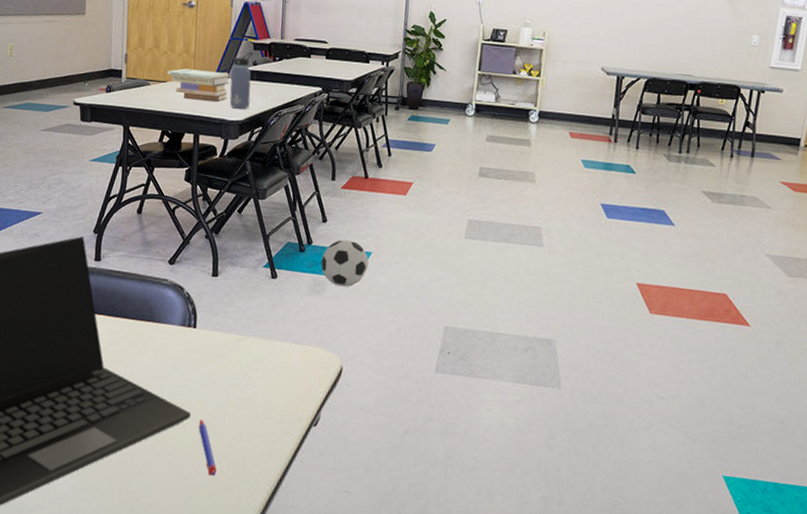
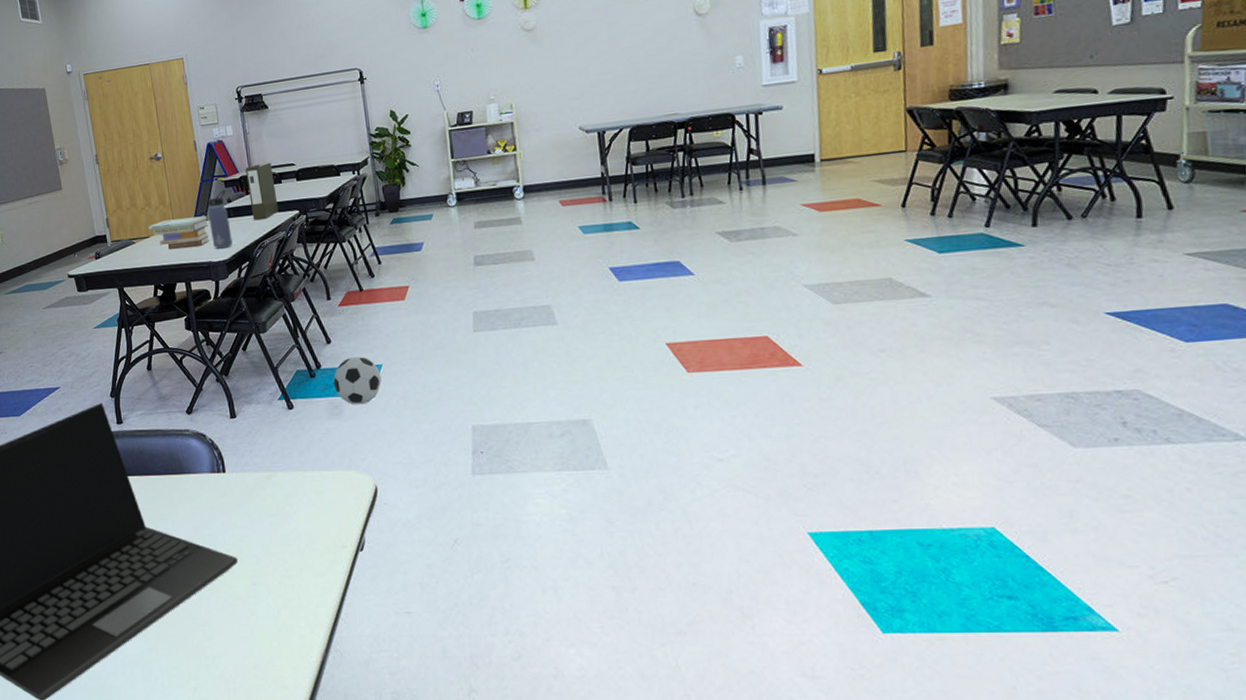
pen: present [199,419,217,476] -> none [247,563,274,617]
binder: none [275,34,305,89] -> present [245,162,279,220]

